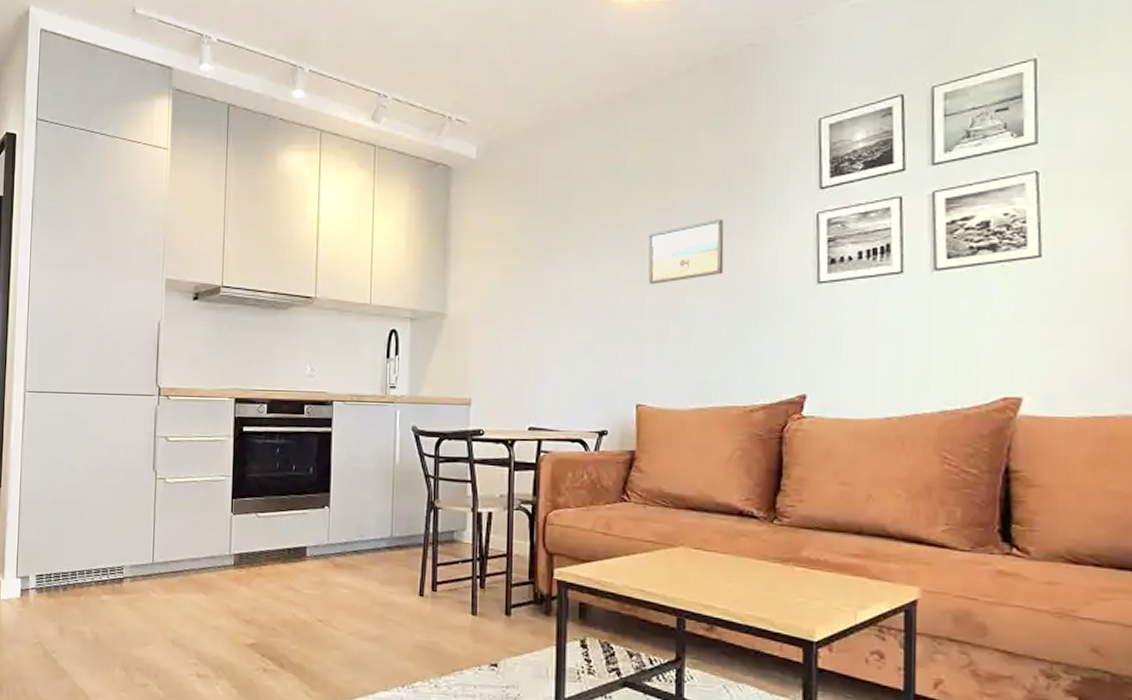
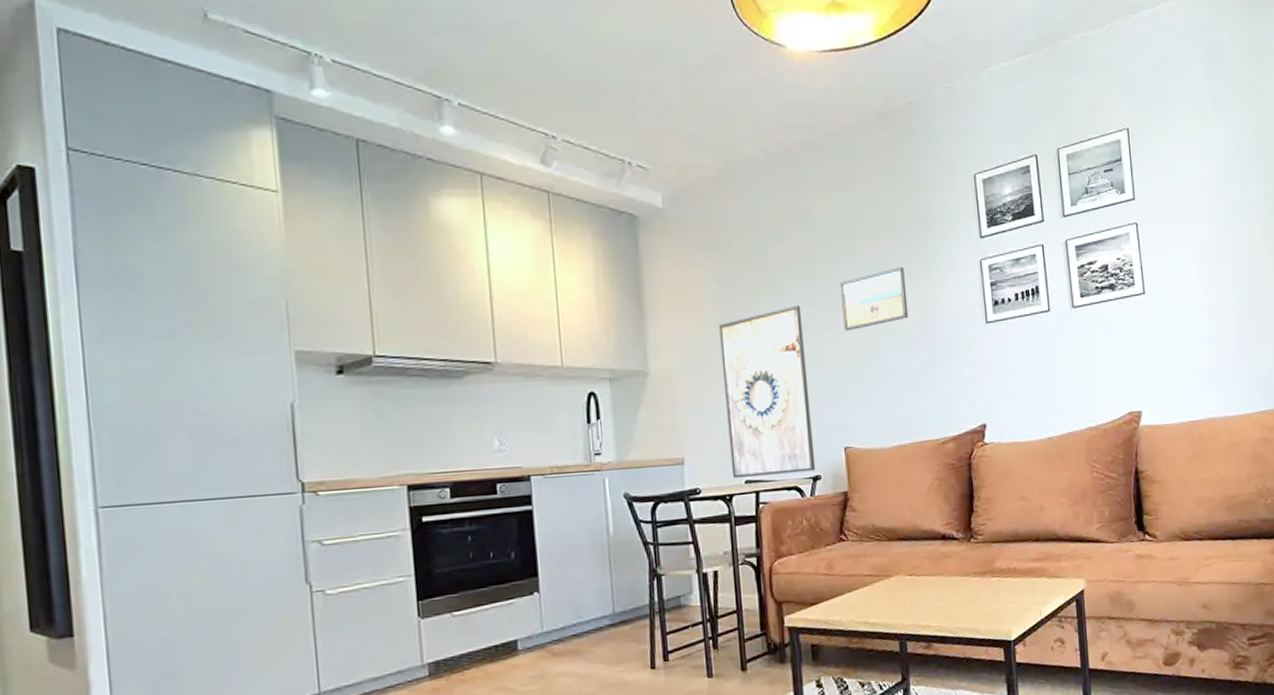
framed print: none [516,255,604,426] -> present [719,304,816,479]

